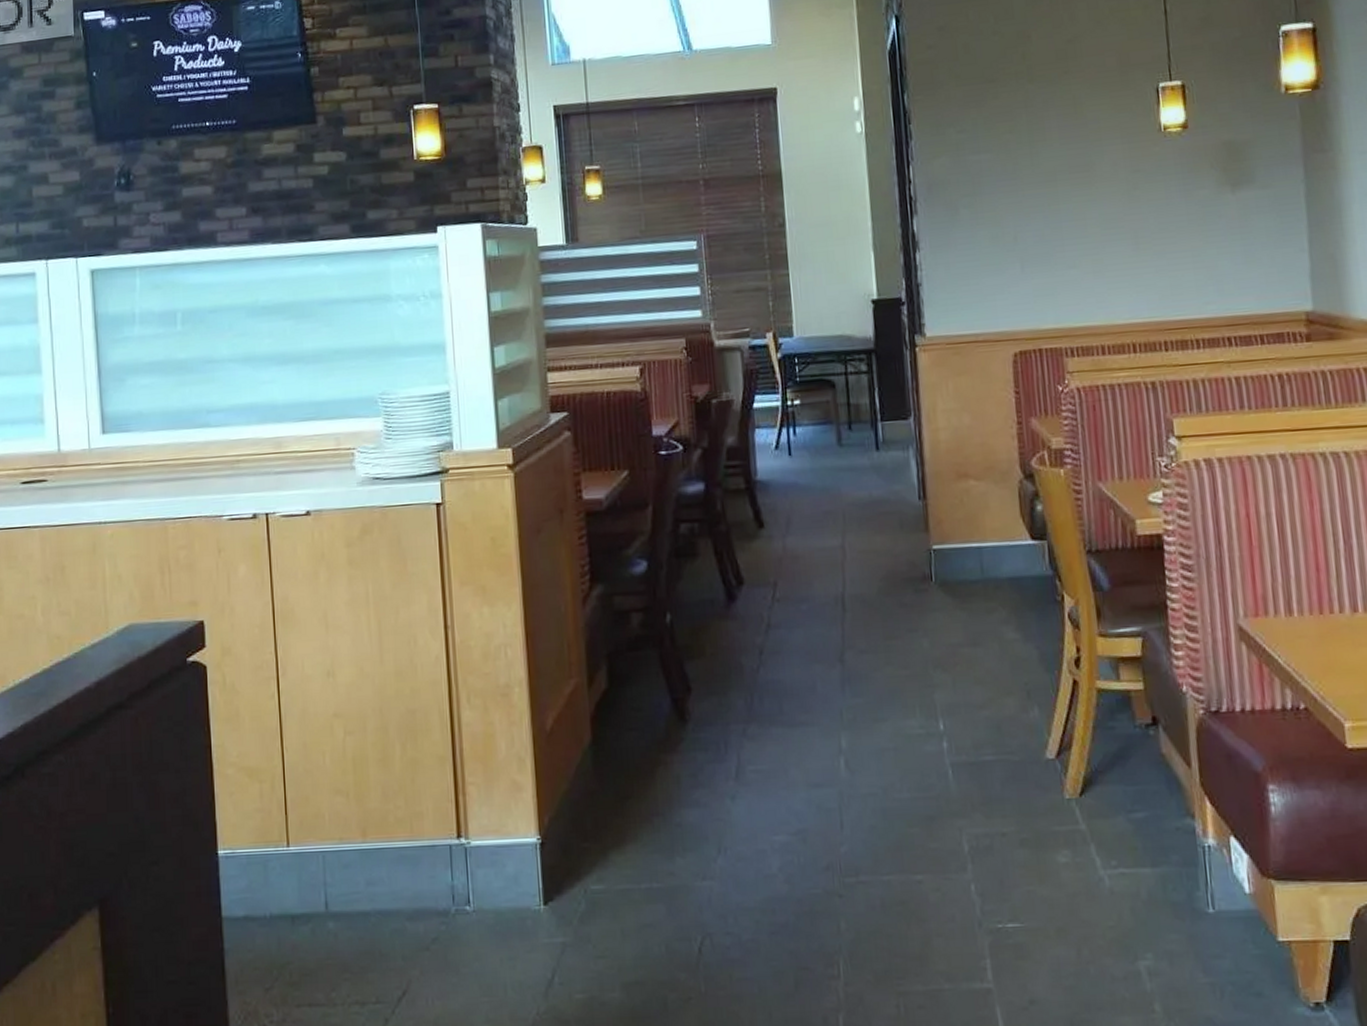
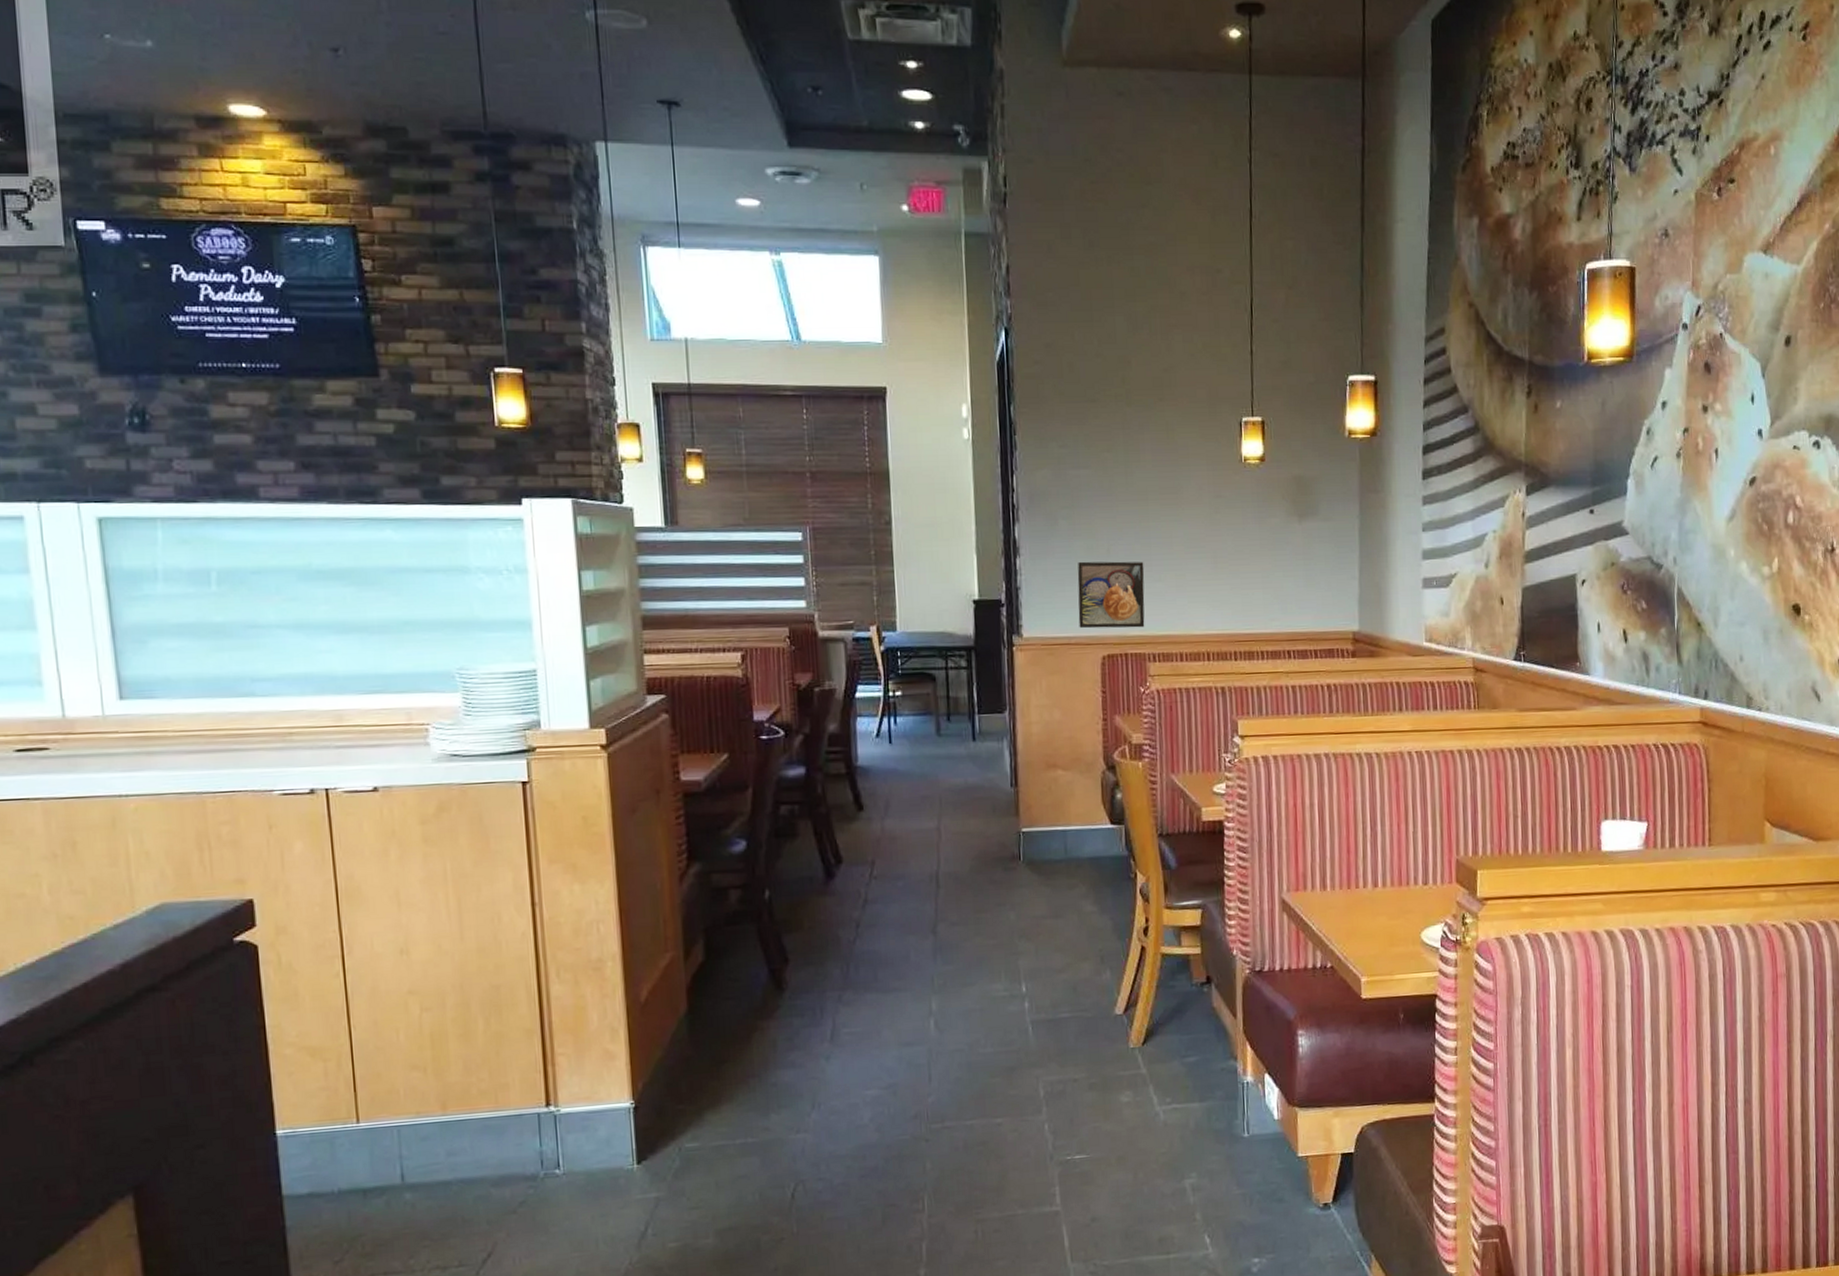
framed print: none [982,248,1060,324] -> present [1077,561,1145,629]

